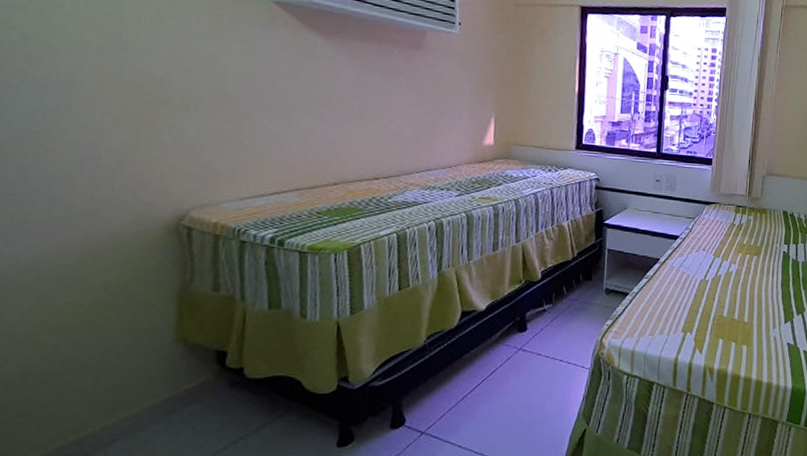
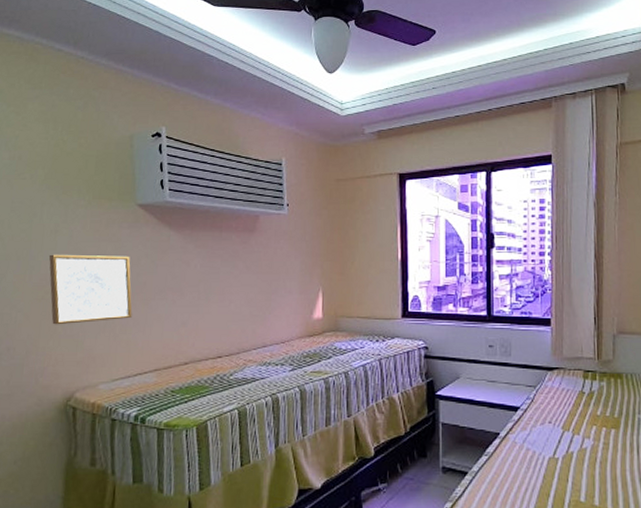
wall art: none [148,47,267,133] -> present [48,254,133,325]

